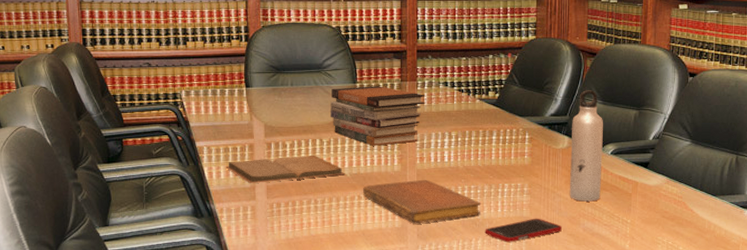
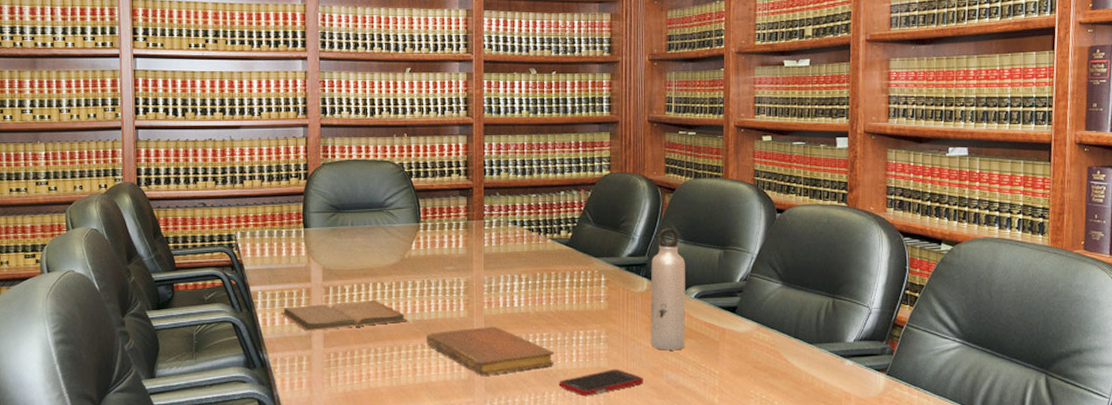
book stack: present [330,86,425,146] -> none [393,225,493,290]

